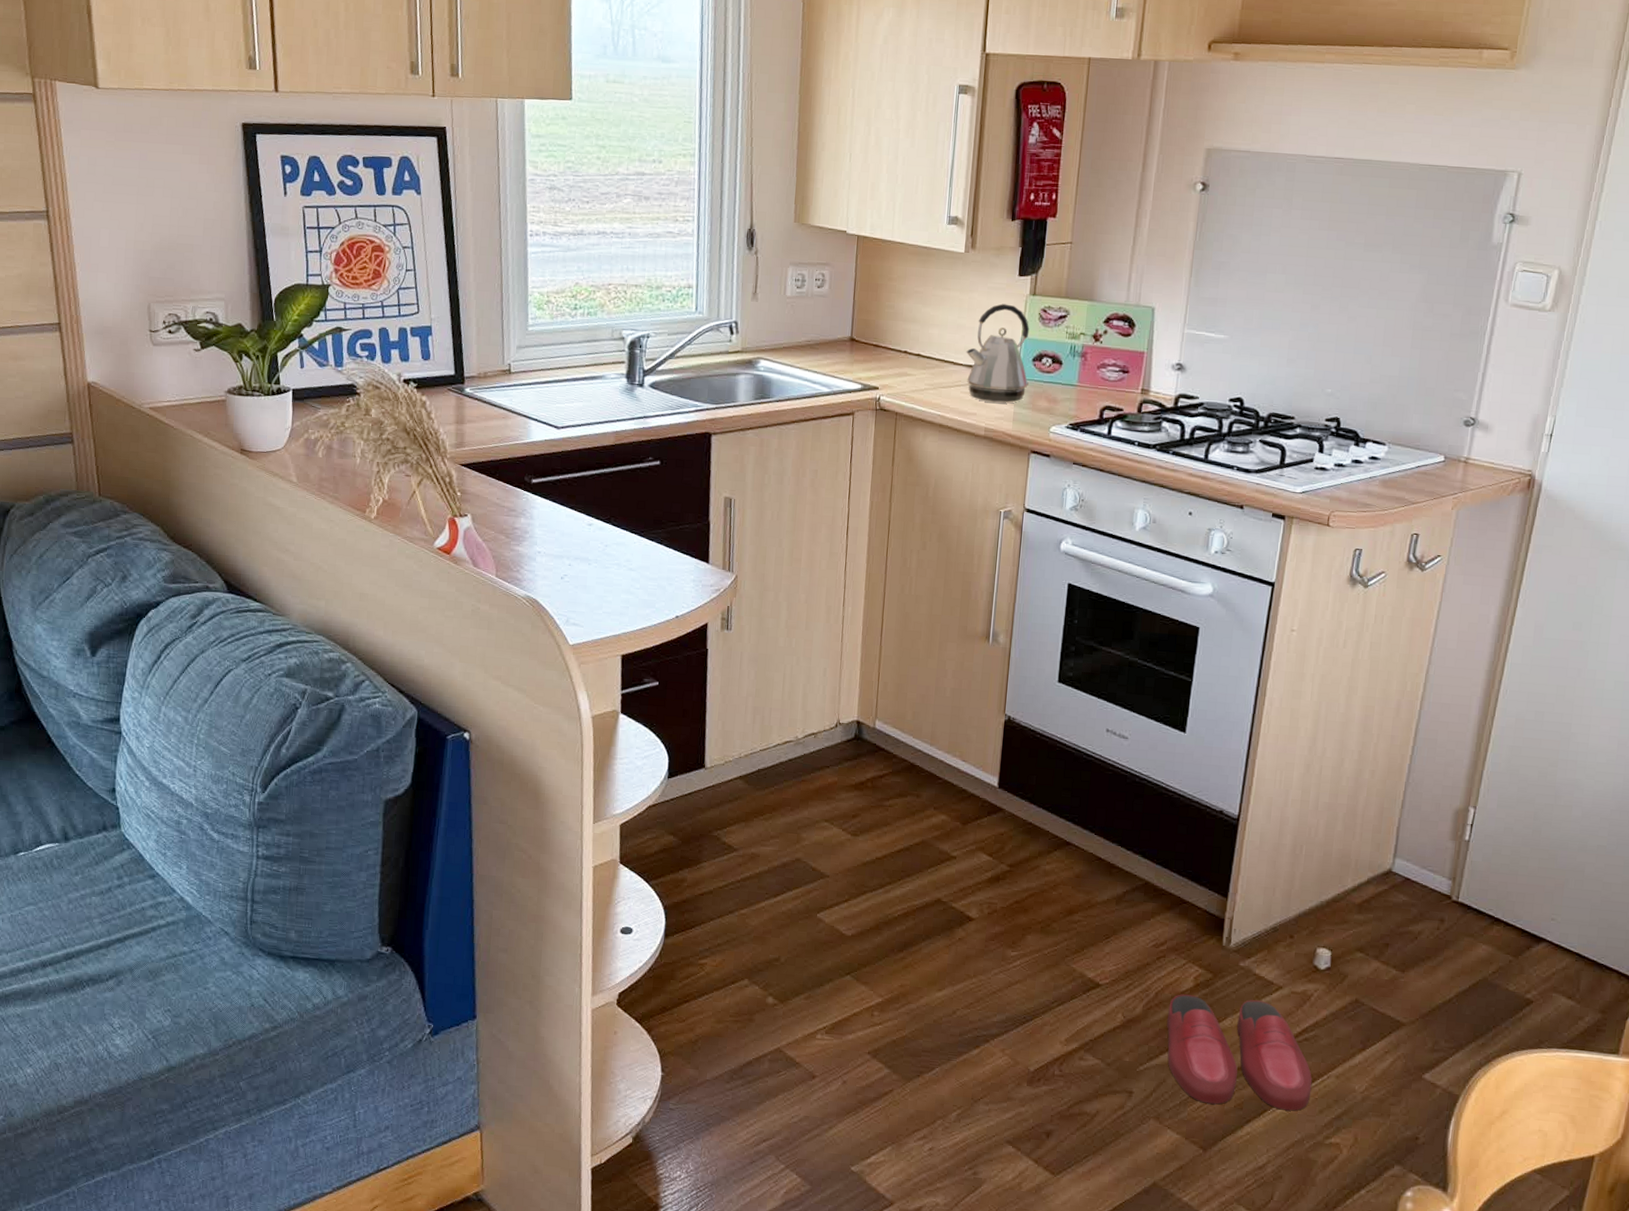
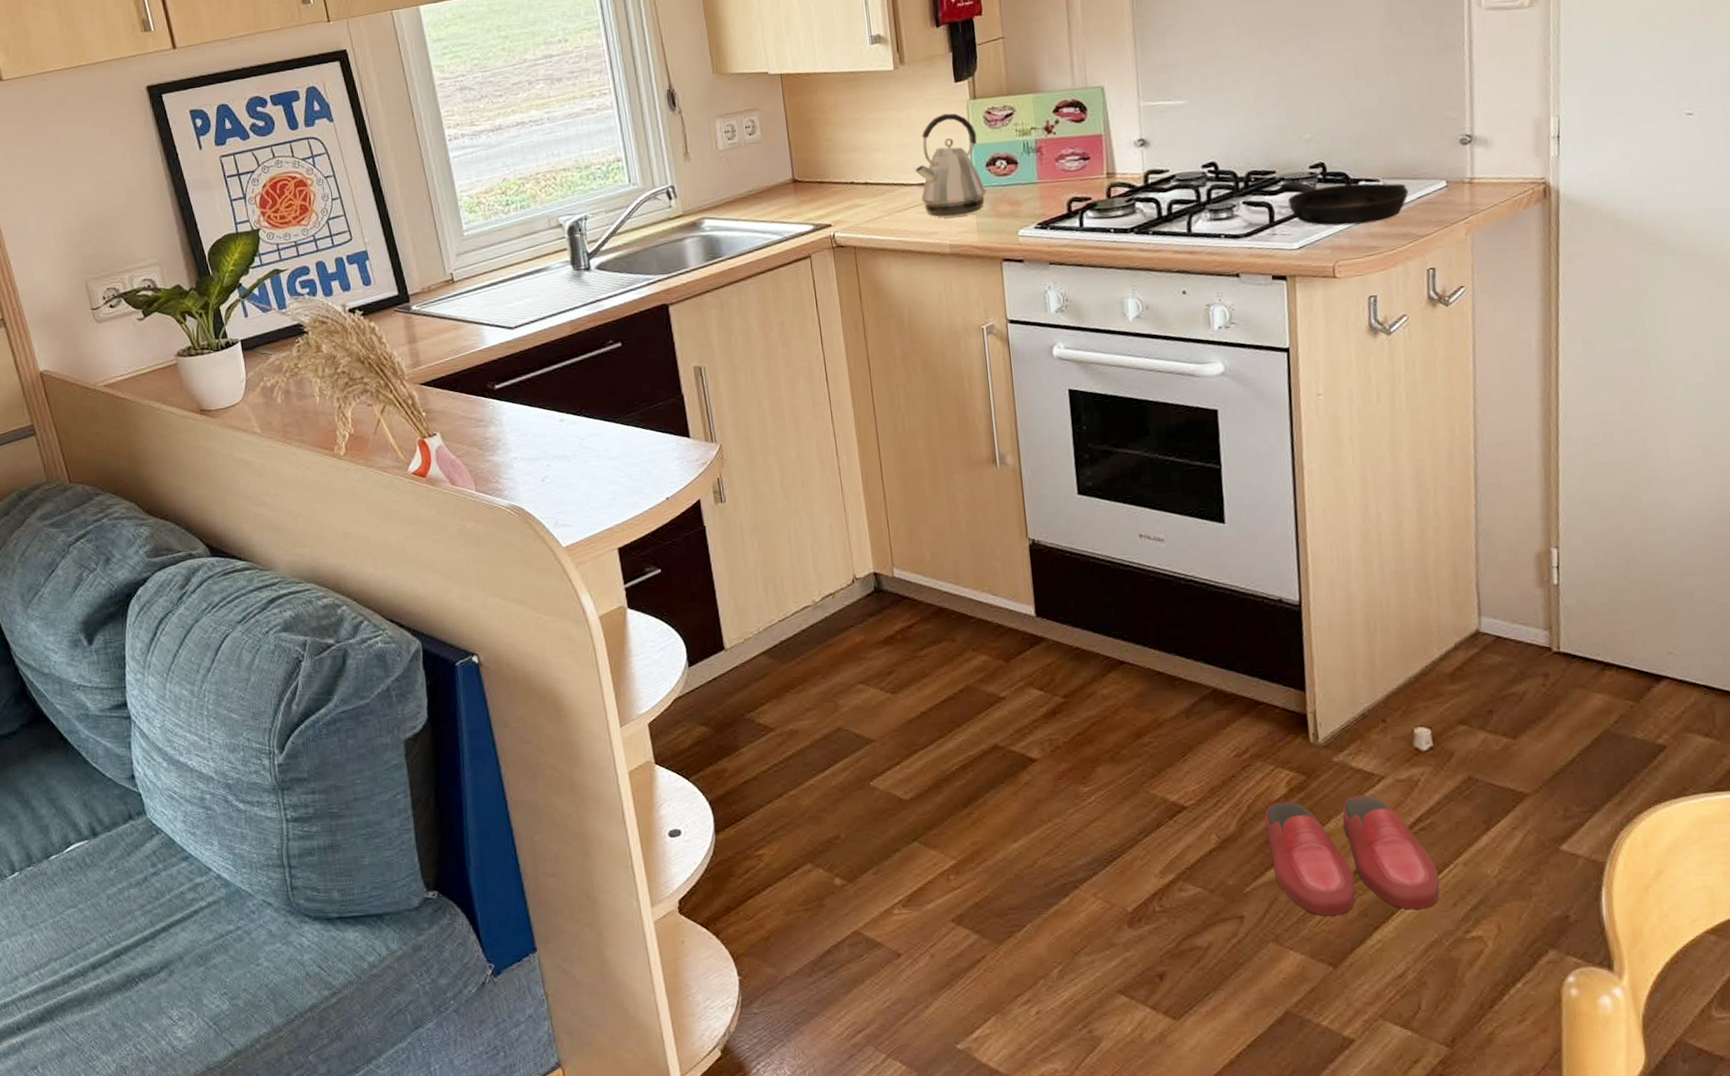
frying pan: none [1296,429,1409,482] -> present [1280,181,1409,226]

